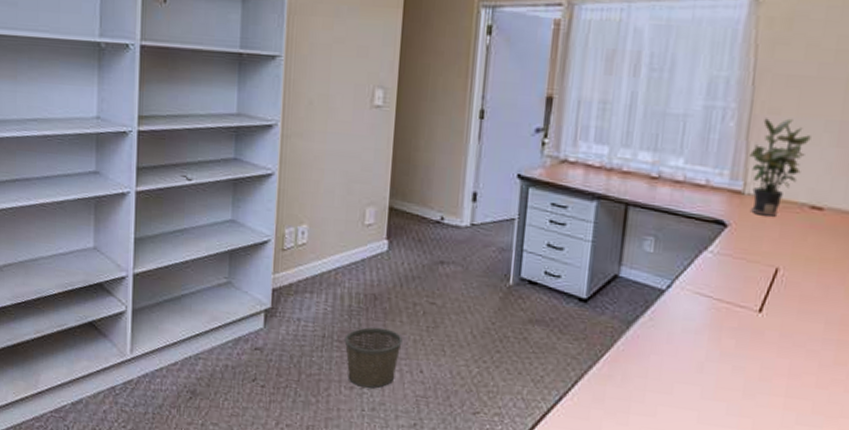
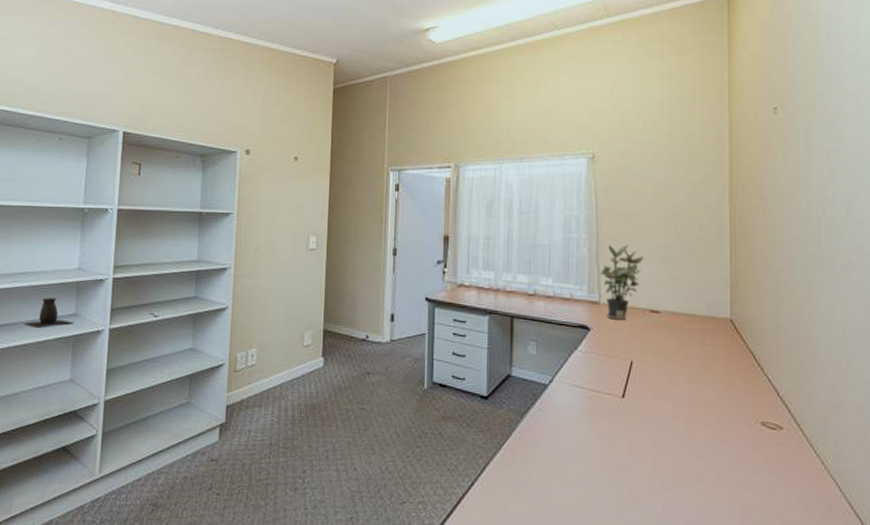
decorative vase: none [38,150,95,186] -> present [23,298,74,328]
basket: present [344,327,403,389] -> none [289,433,338,488]

